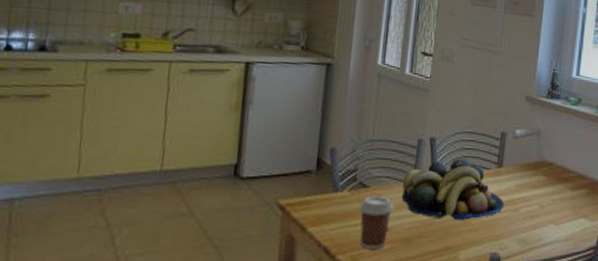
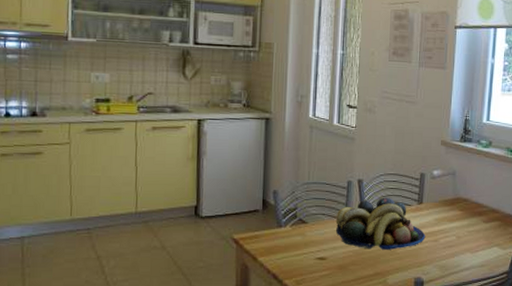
coffee cup: present [359,195,394,249] -> none [300,230,330,275]

